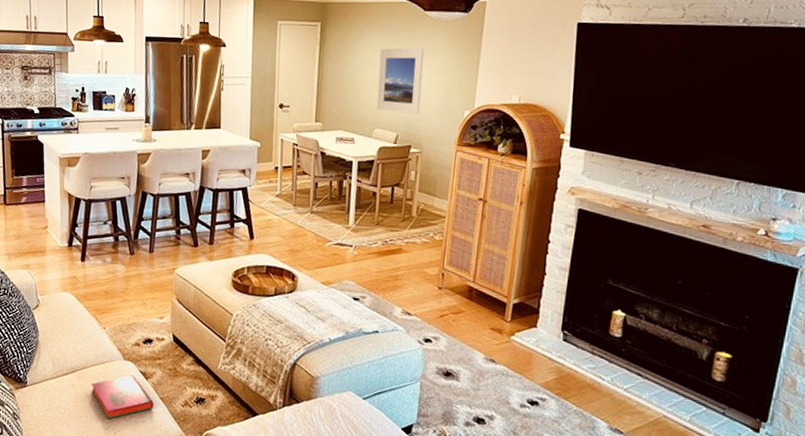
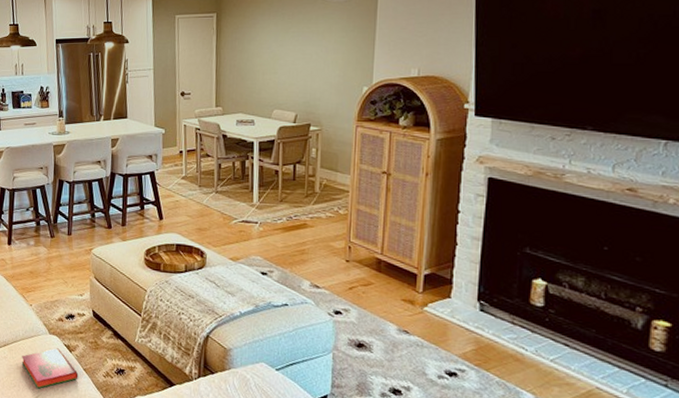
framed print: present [377,47,424,114] -> none [274,30,319,93]

